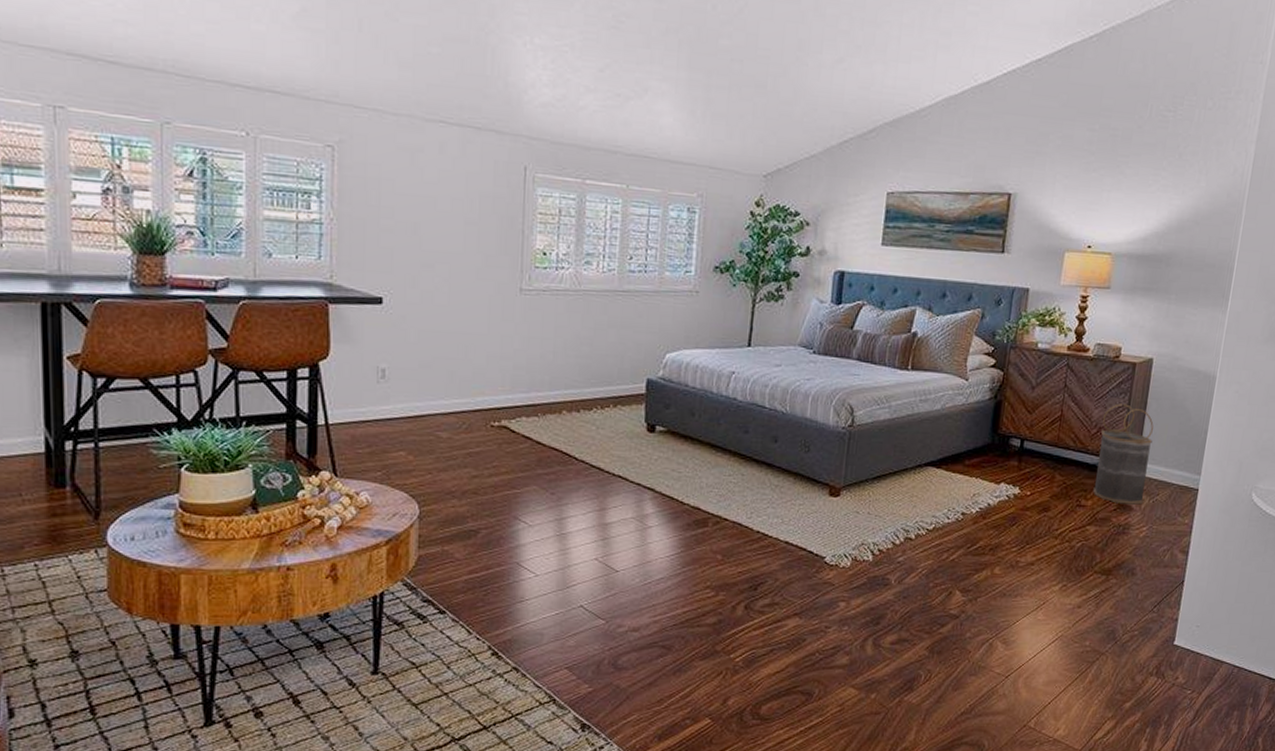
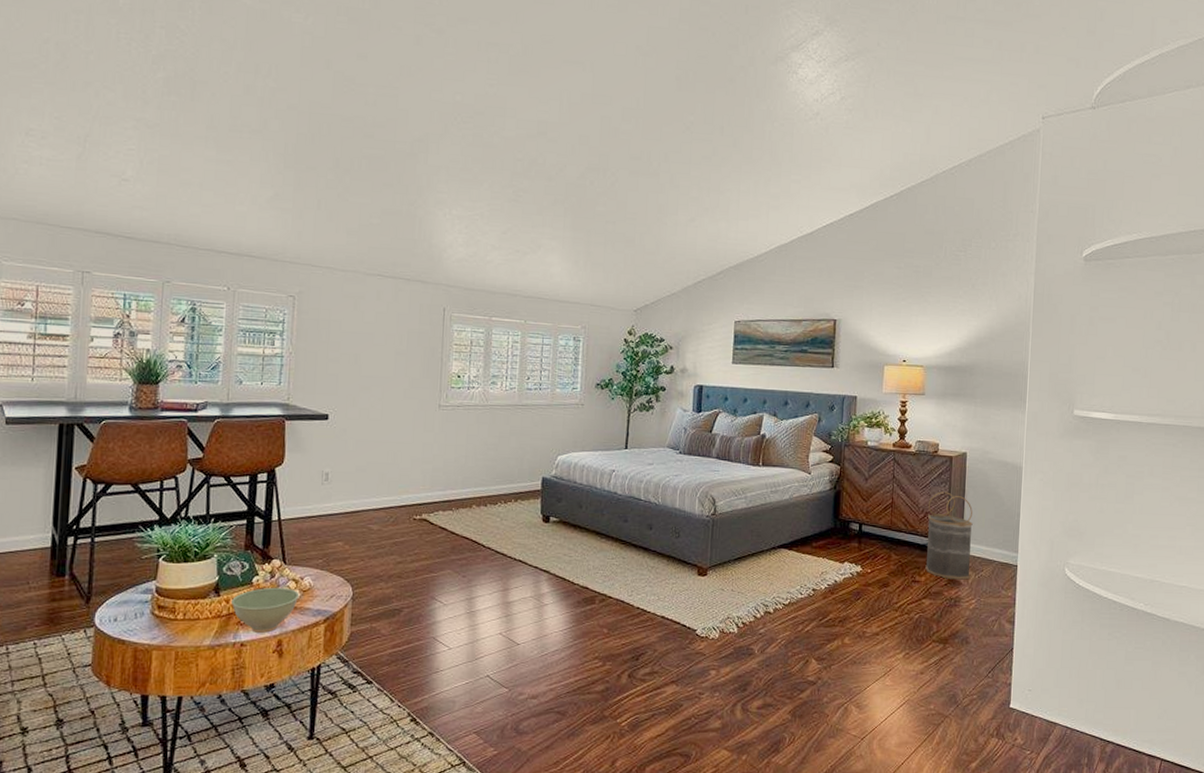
bowl: none [273,503,355,556] -> present [232,587,300,633]

